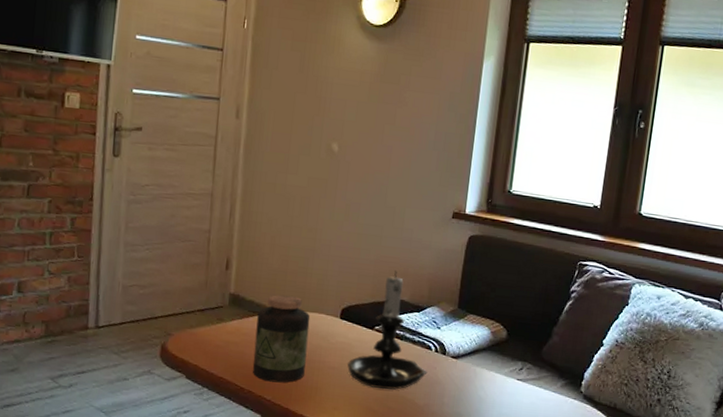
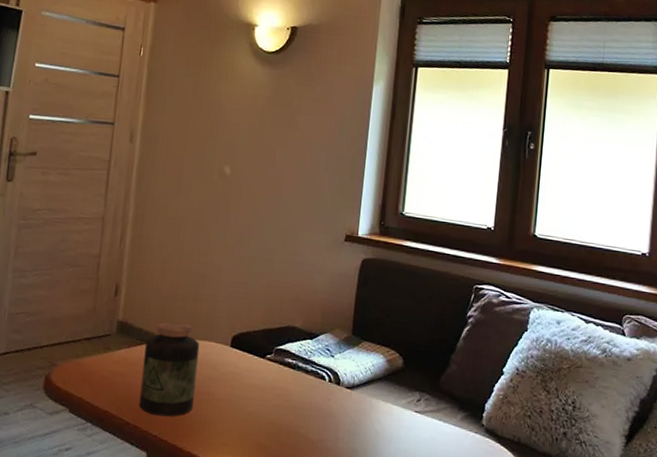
candle holder: present [347,270,428,390] -> none [237,296,321,424]

